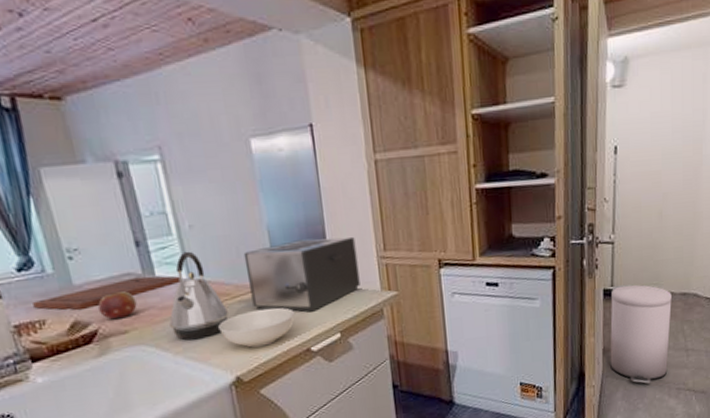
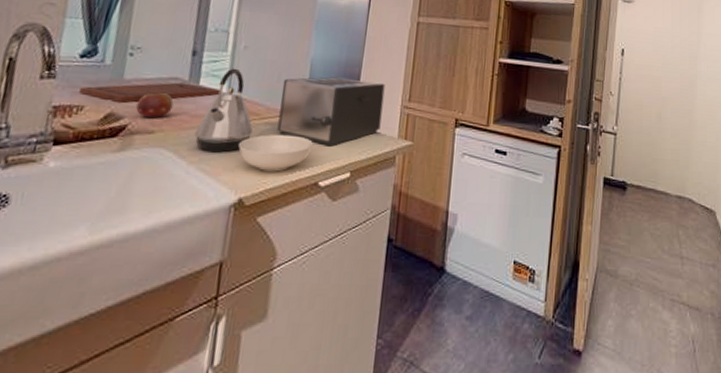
pedal bin: present [610,284,672,385] -> none [605,177,668,289]

